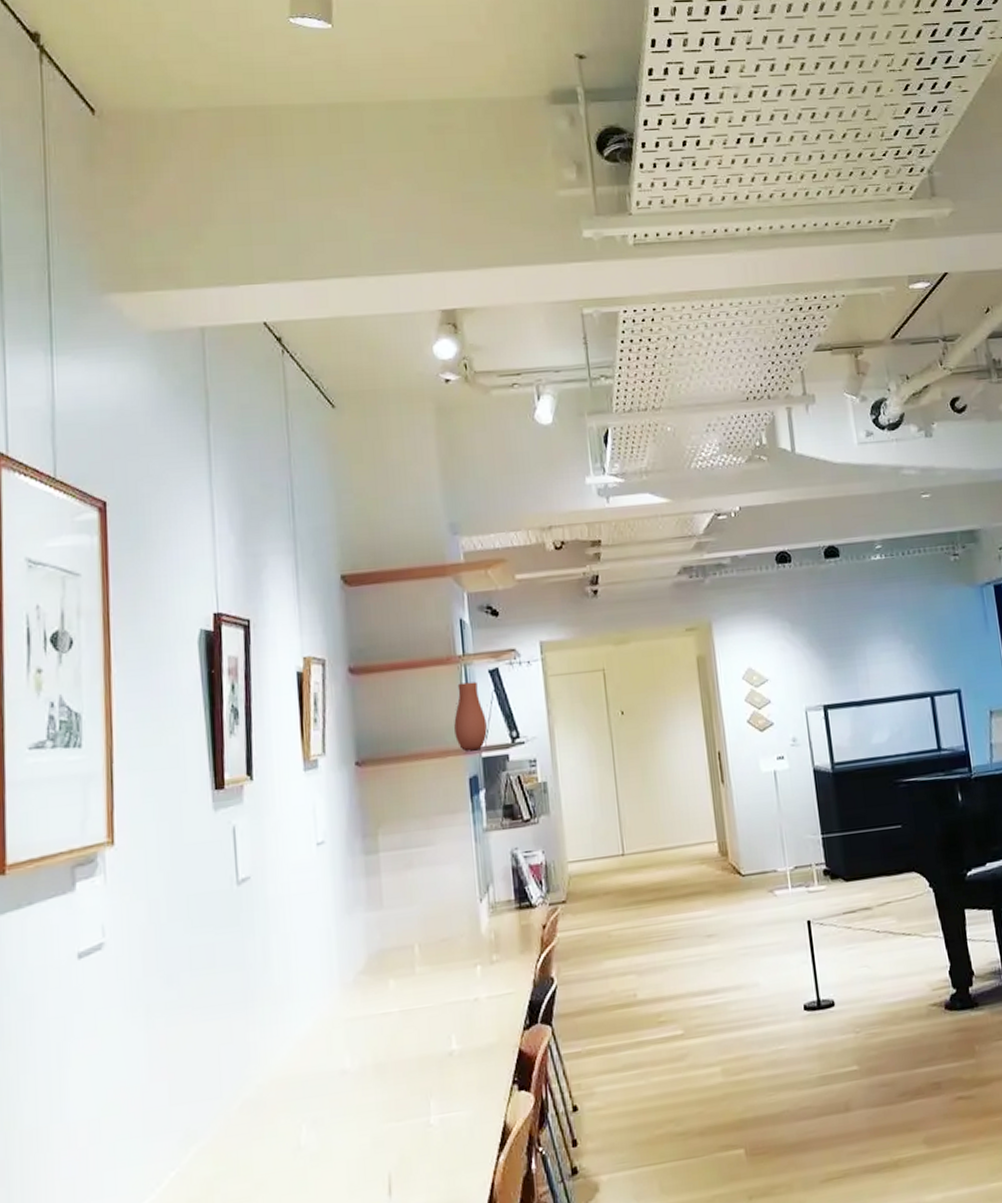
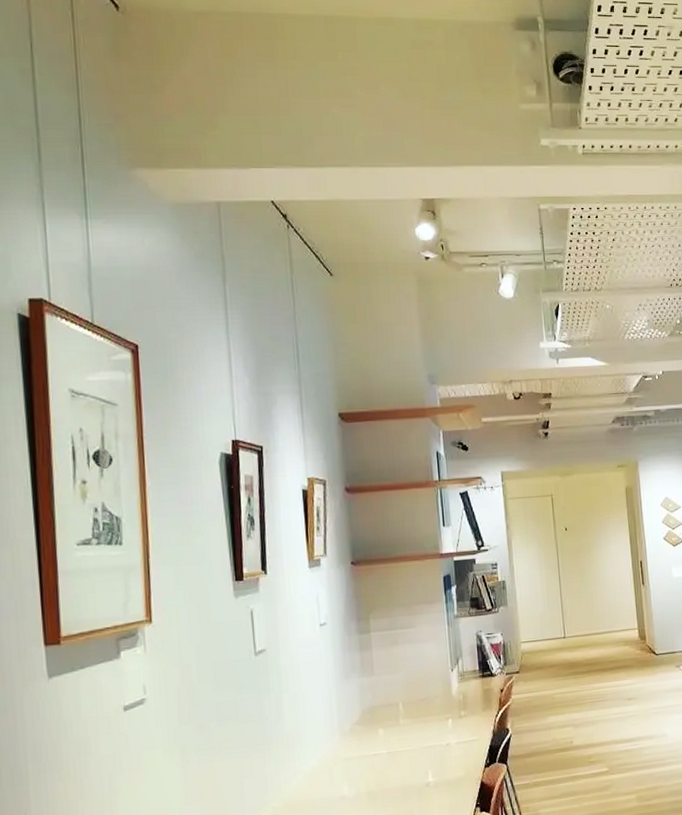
vase: present [454,681,487,752] -> none [431,501,458,556]

